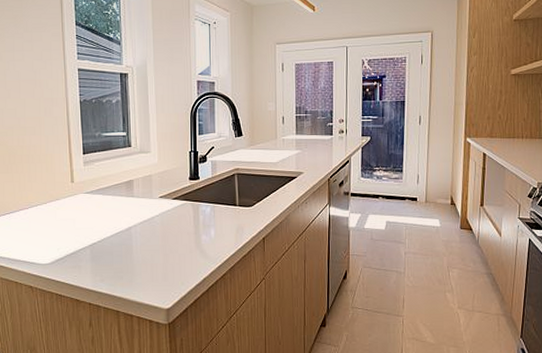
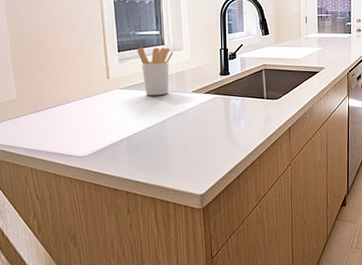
utensil holder: none [102,149,141,201] -> present [137,47,174,96]

